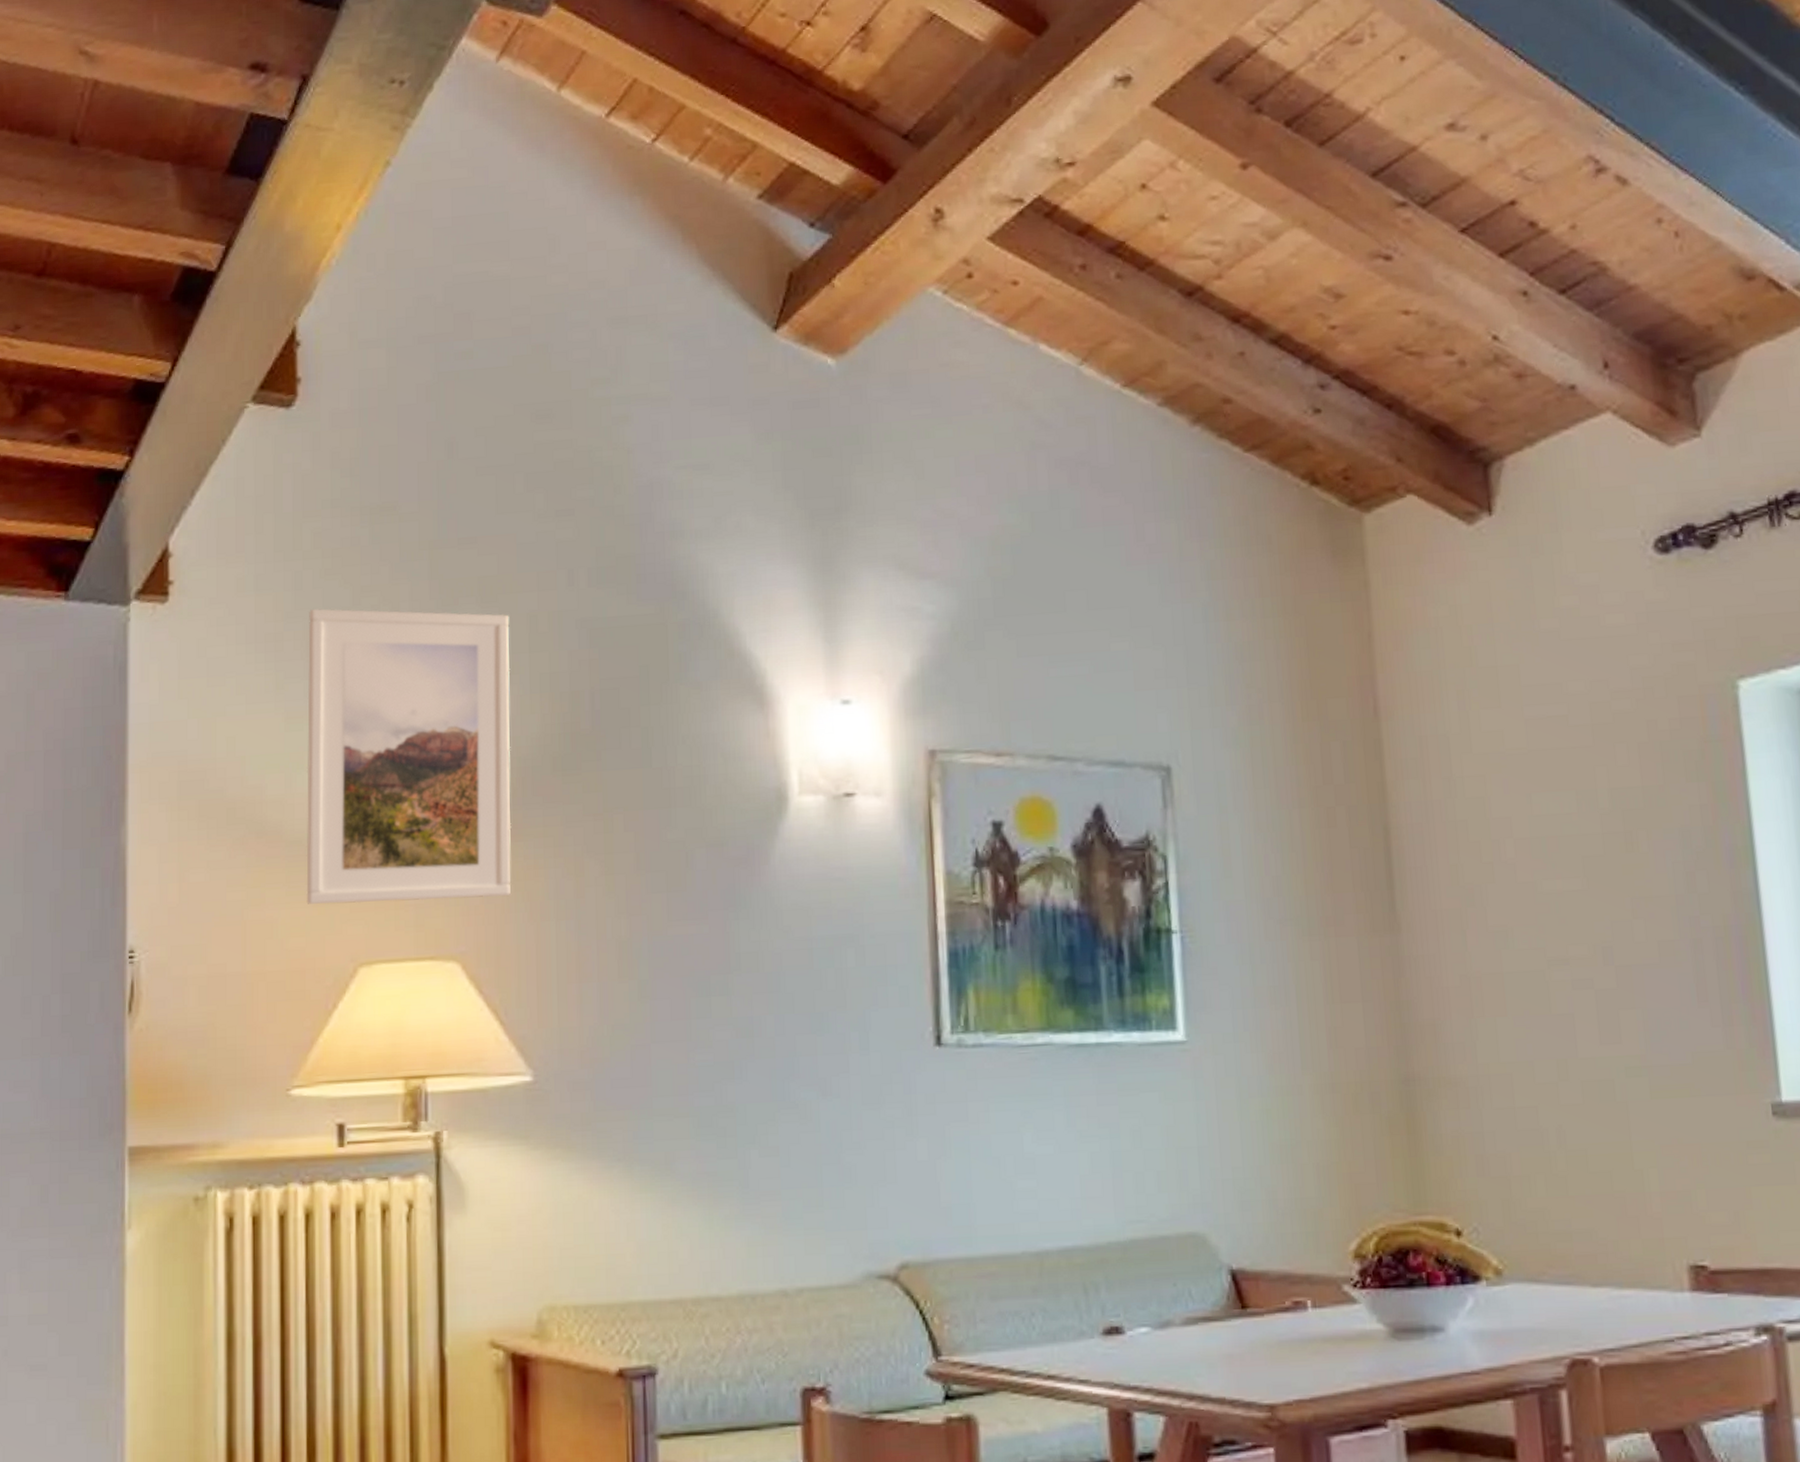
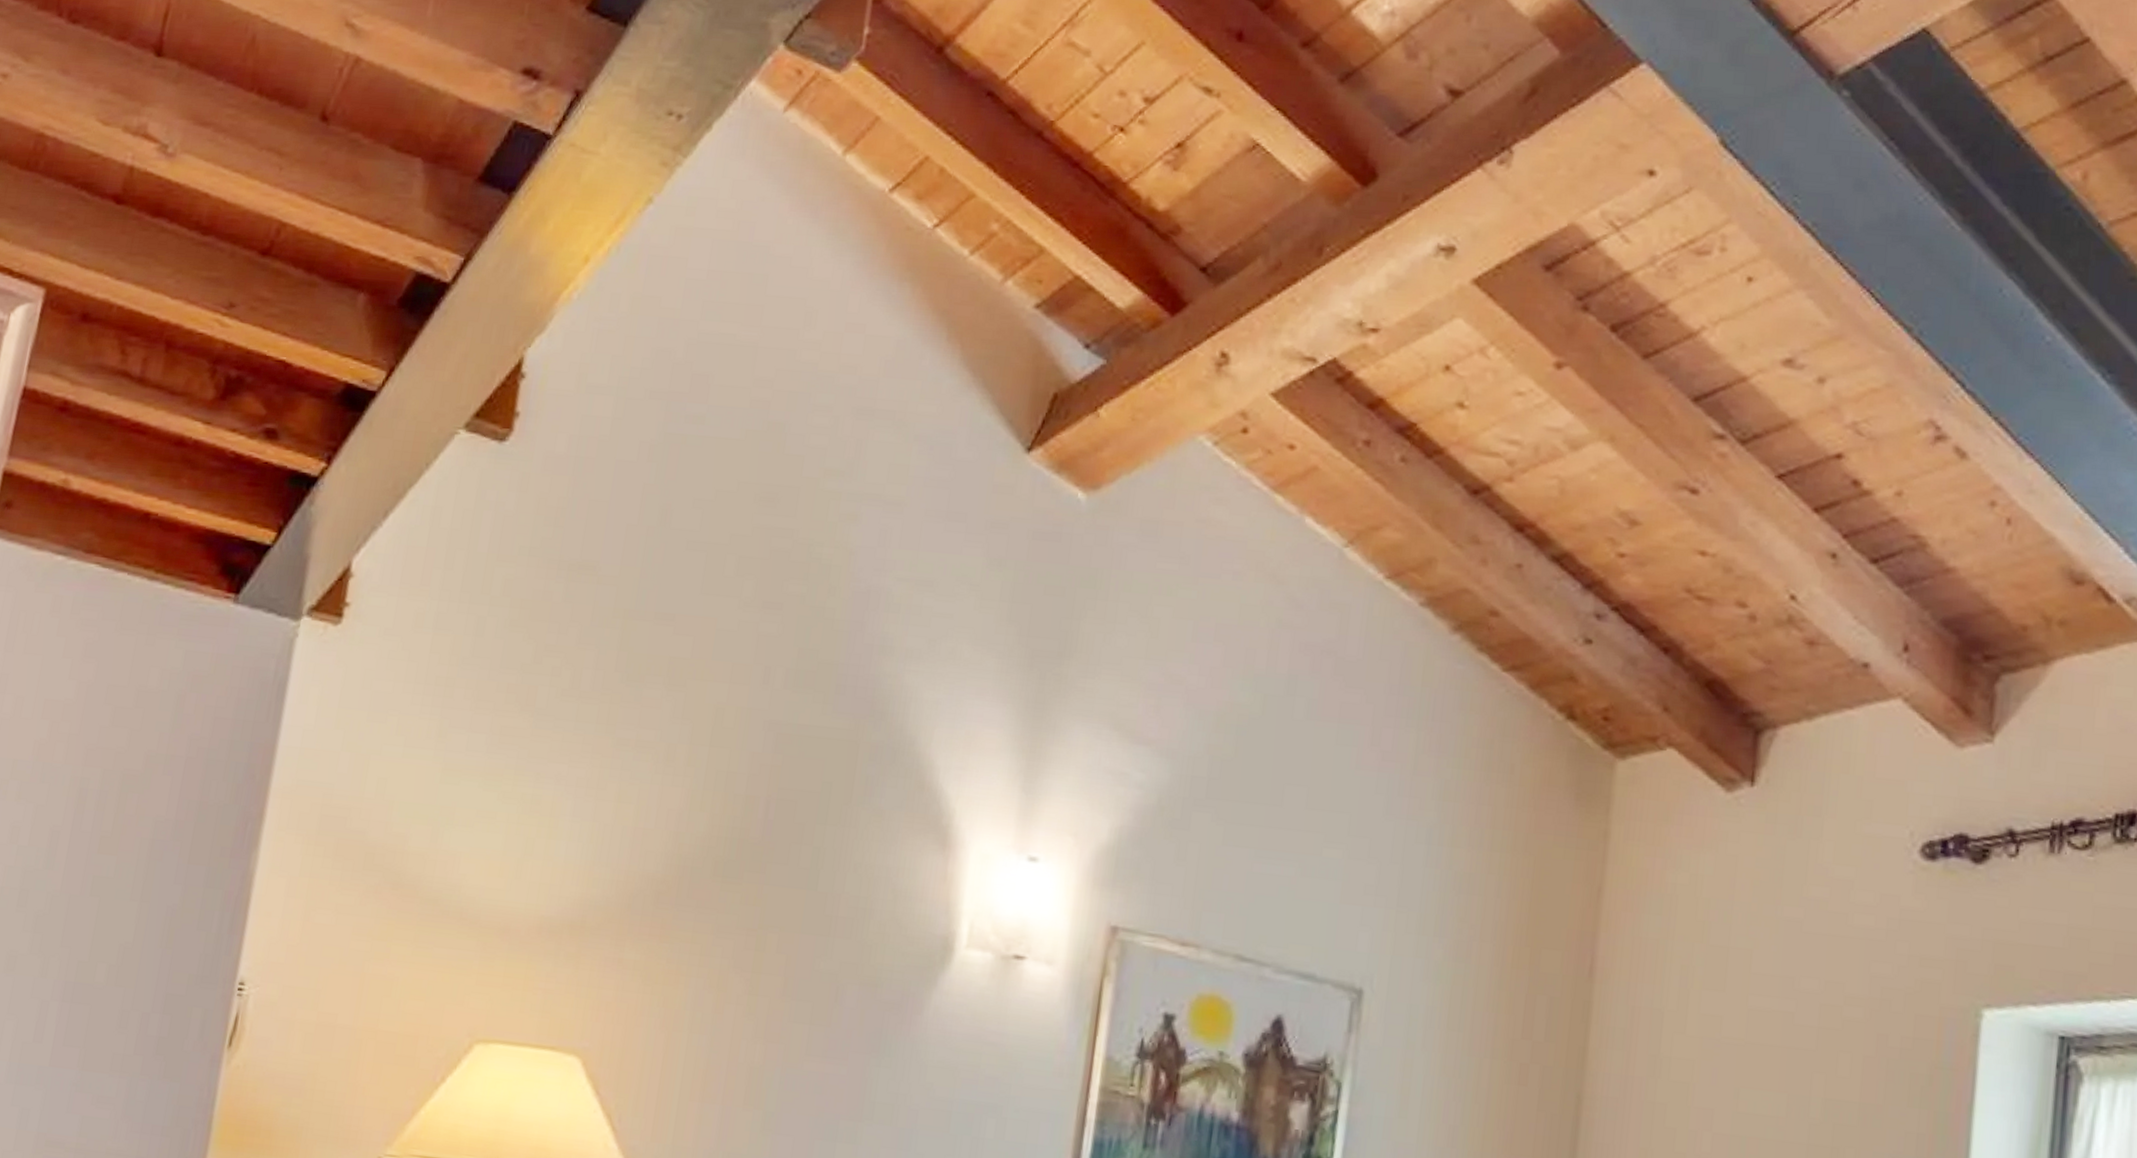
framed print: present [306,608,512,904] -> none [432,659,695,997]

